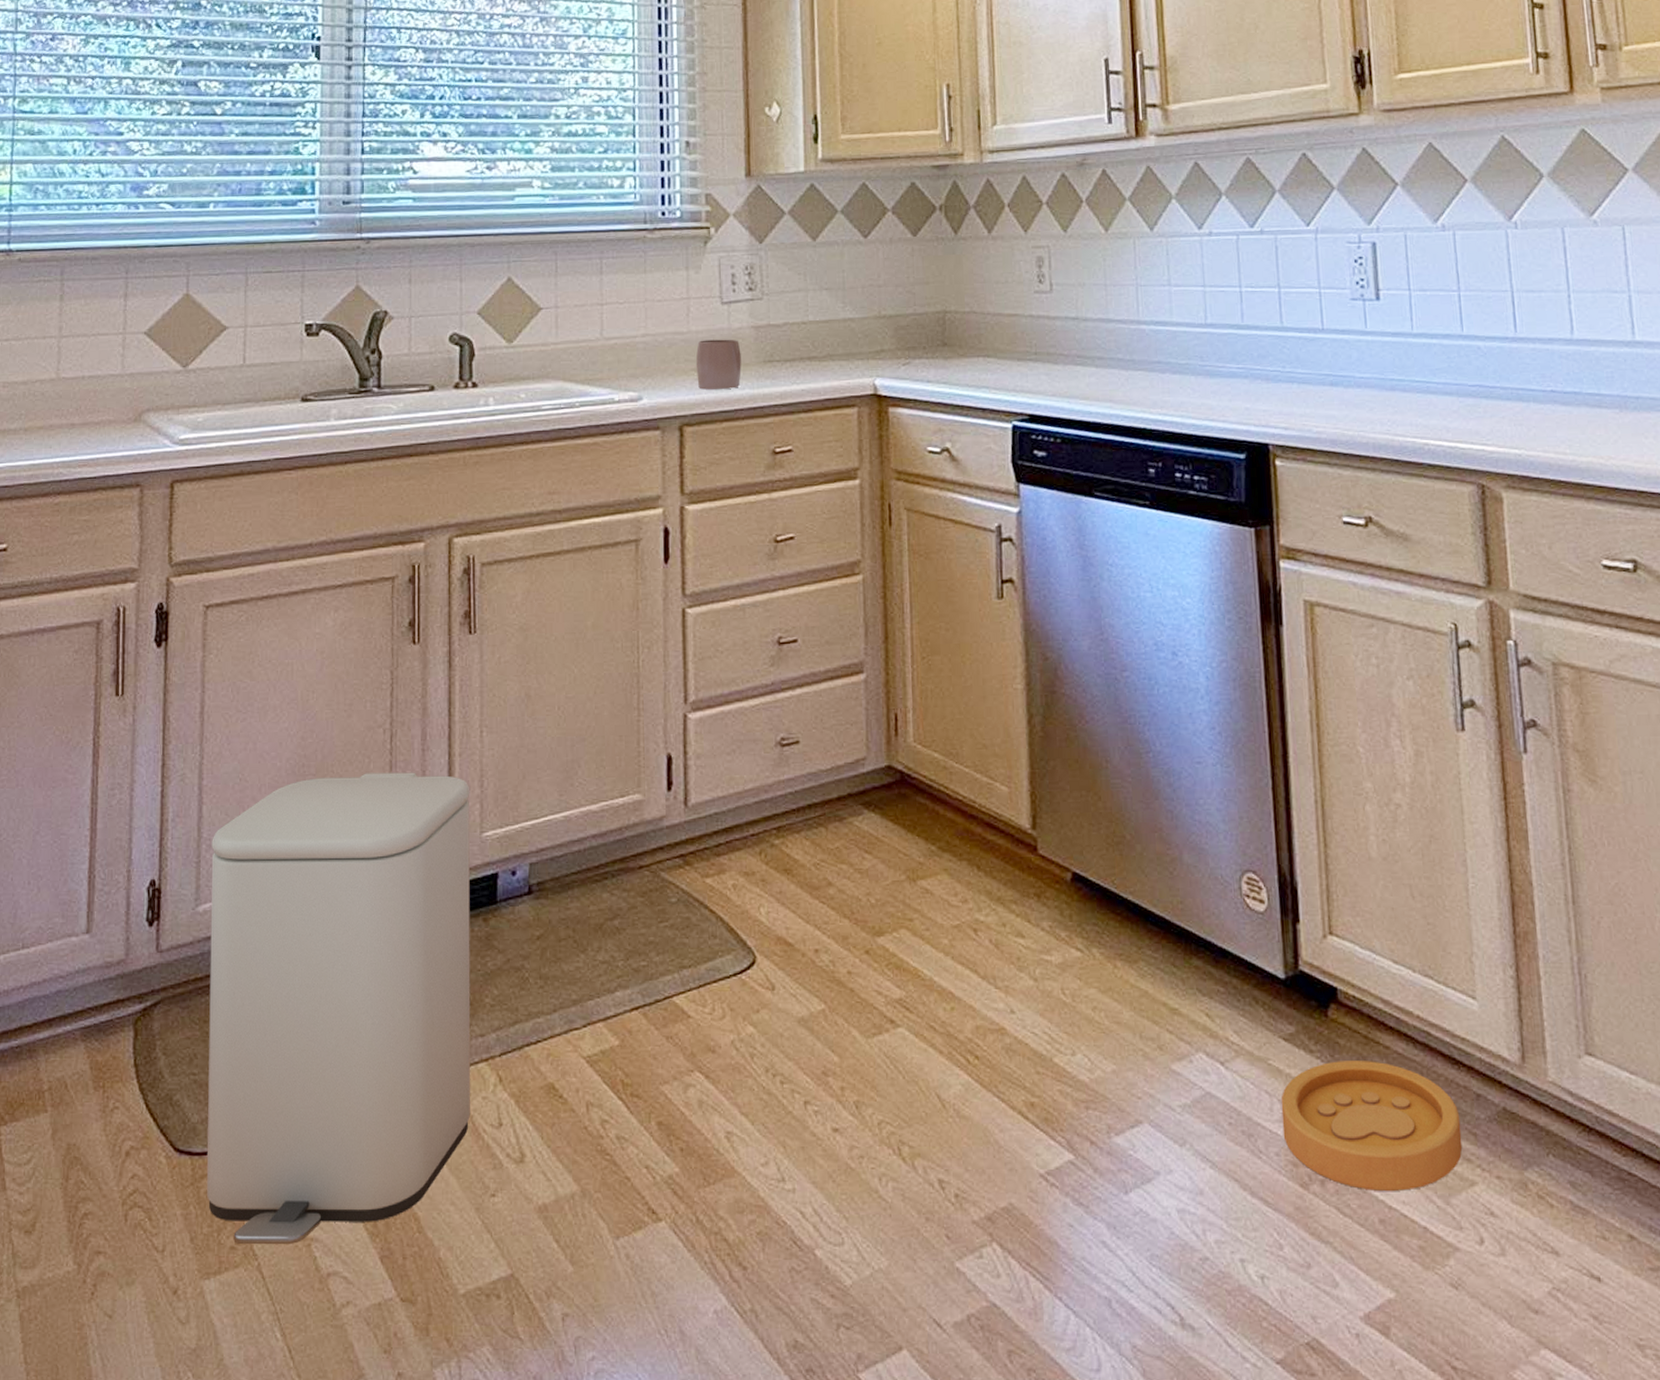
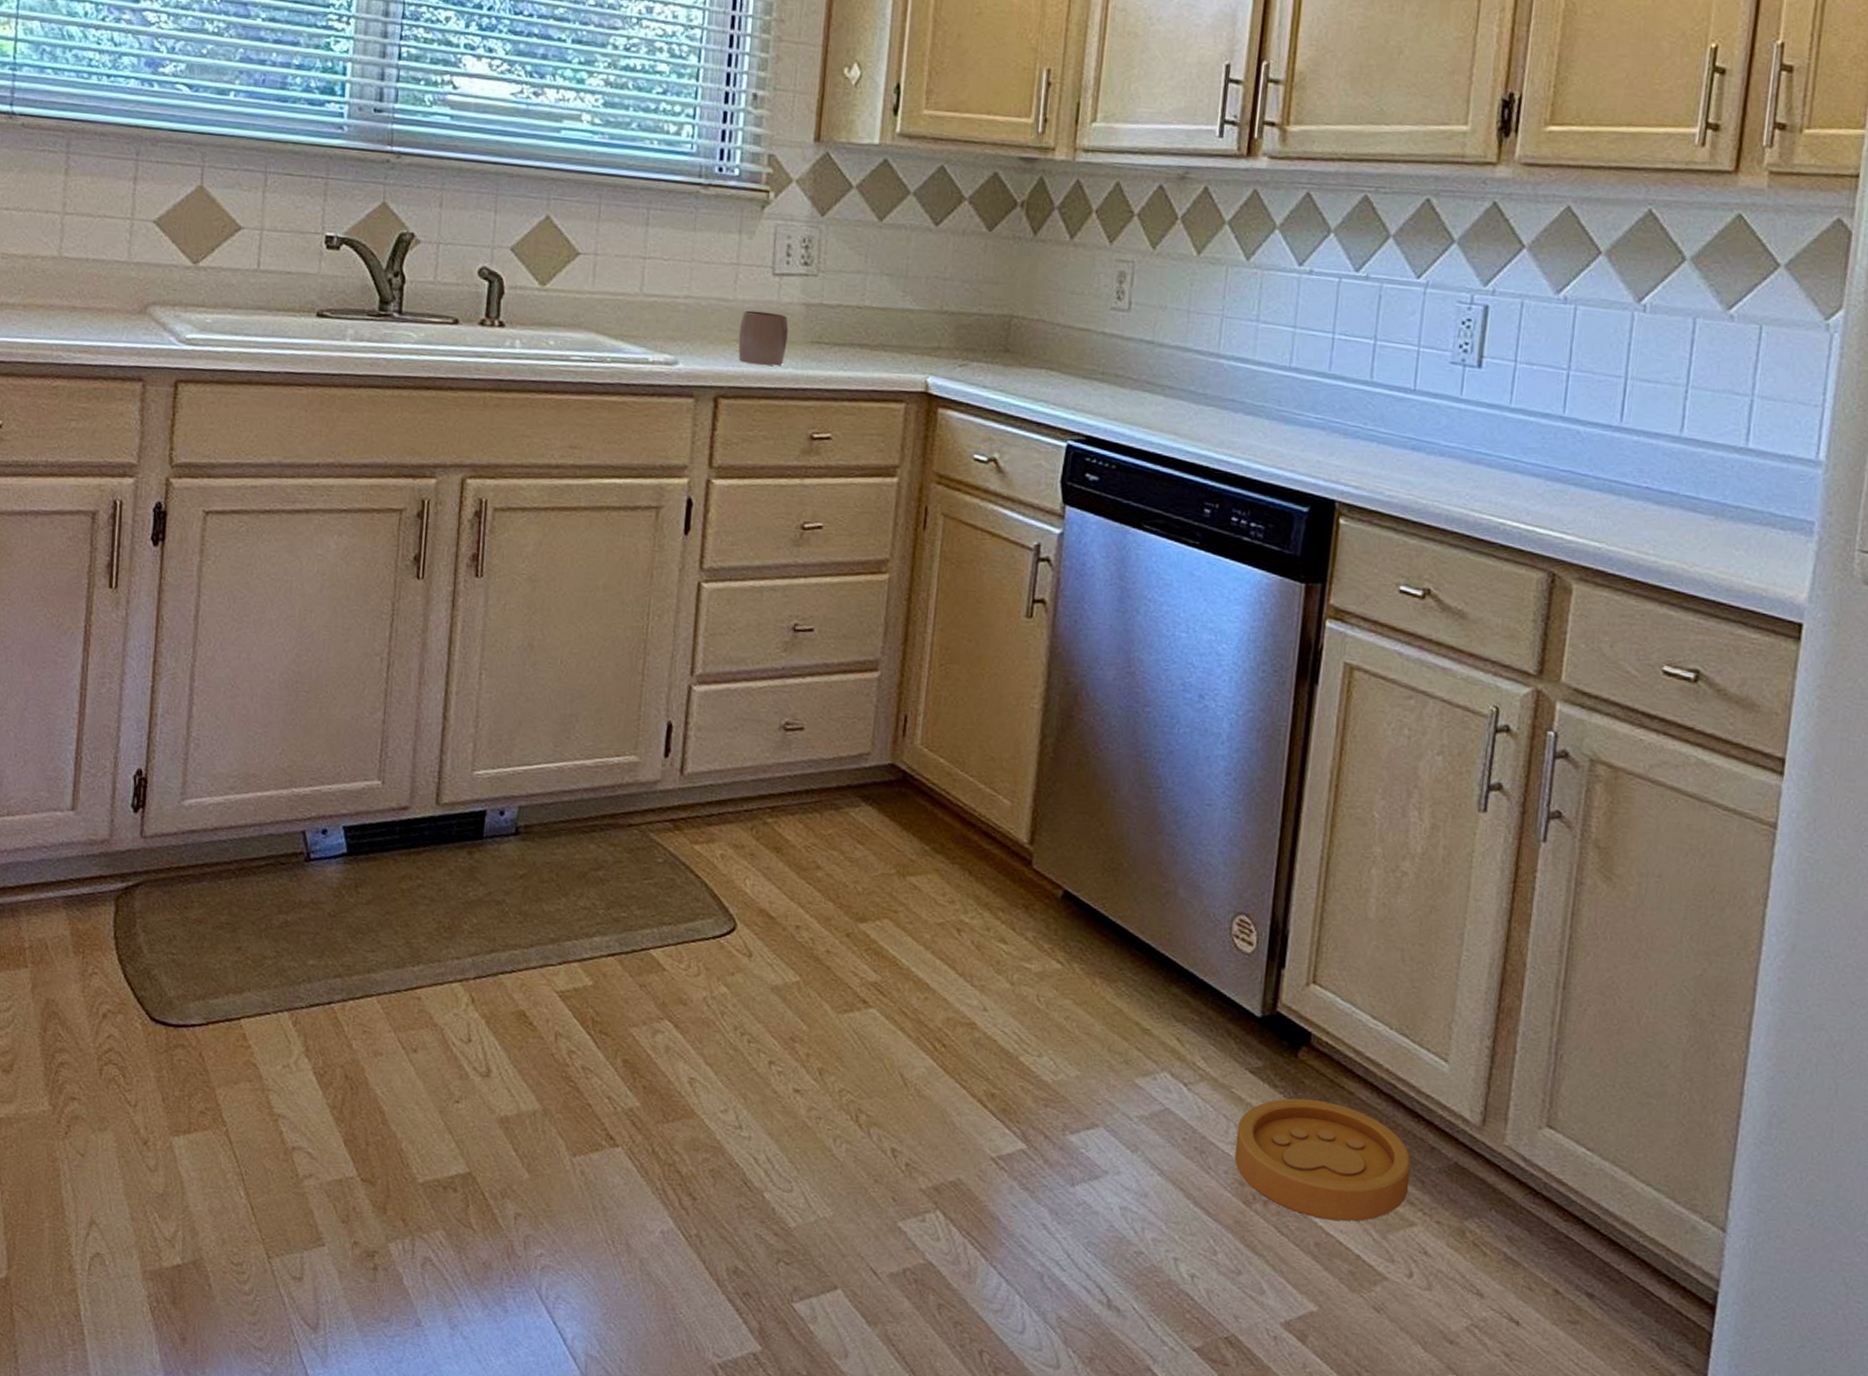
pedal bin: present [206,772,471,1245] -> none [179,695,465,1118]

